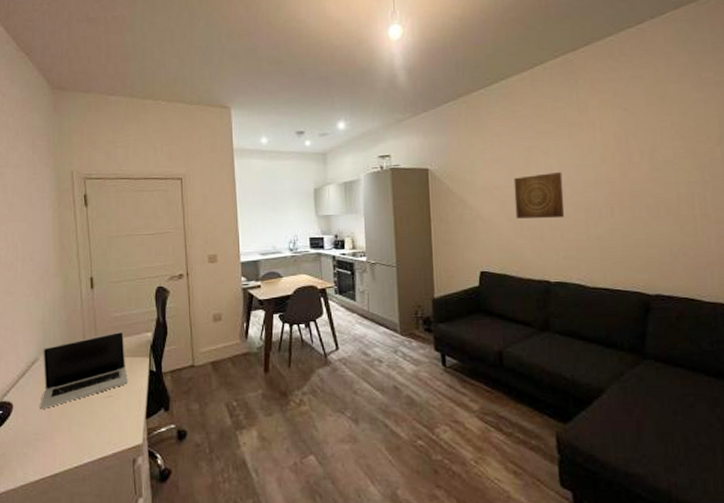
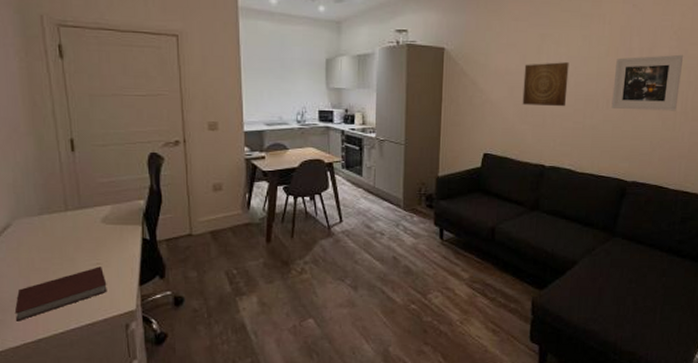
notebook: none [36,399,117,455] -> present [14,267,107,321]
laptop: present [40,331,129,410] -> none [16,197,119,277]
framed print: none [614,153,695,217] -> present [611,54,684,111]

